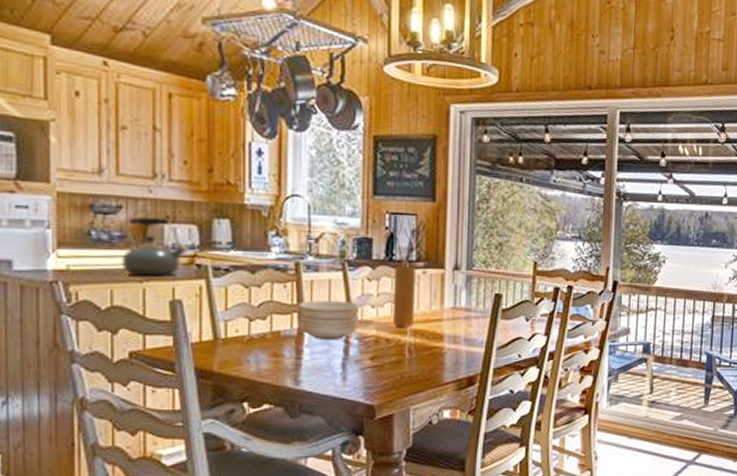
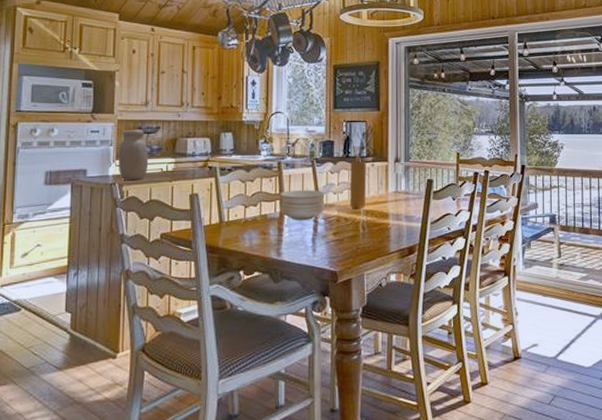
jar: none [59,206,108,278] -> present [118,129,149,180]
kettle: present [121,216,188,276] -> none [158,134,203,177]

